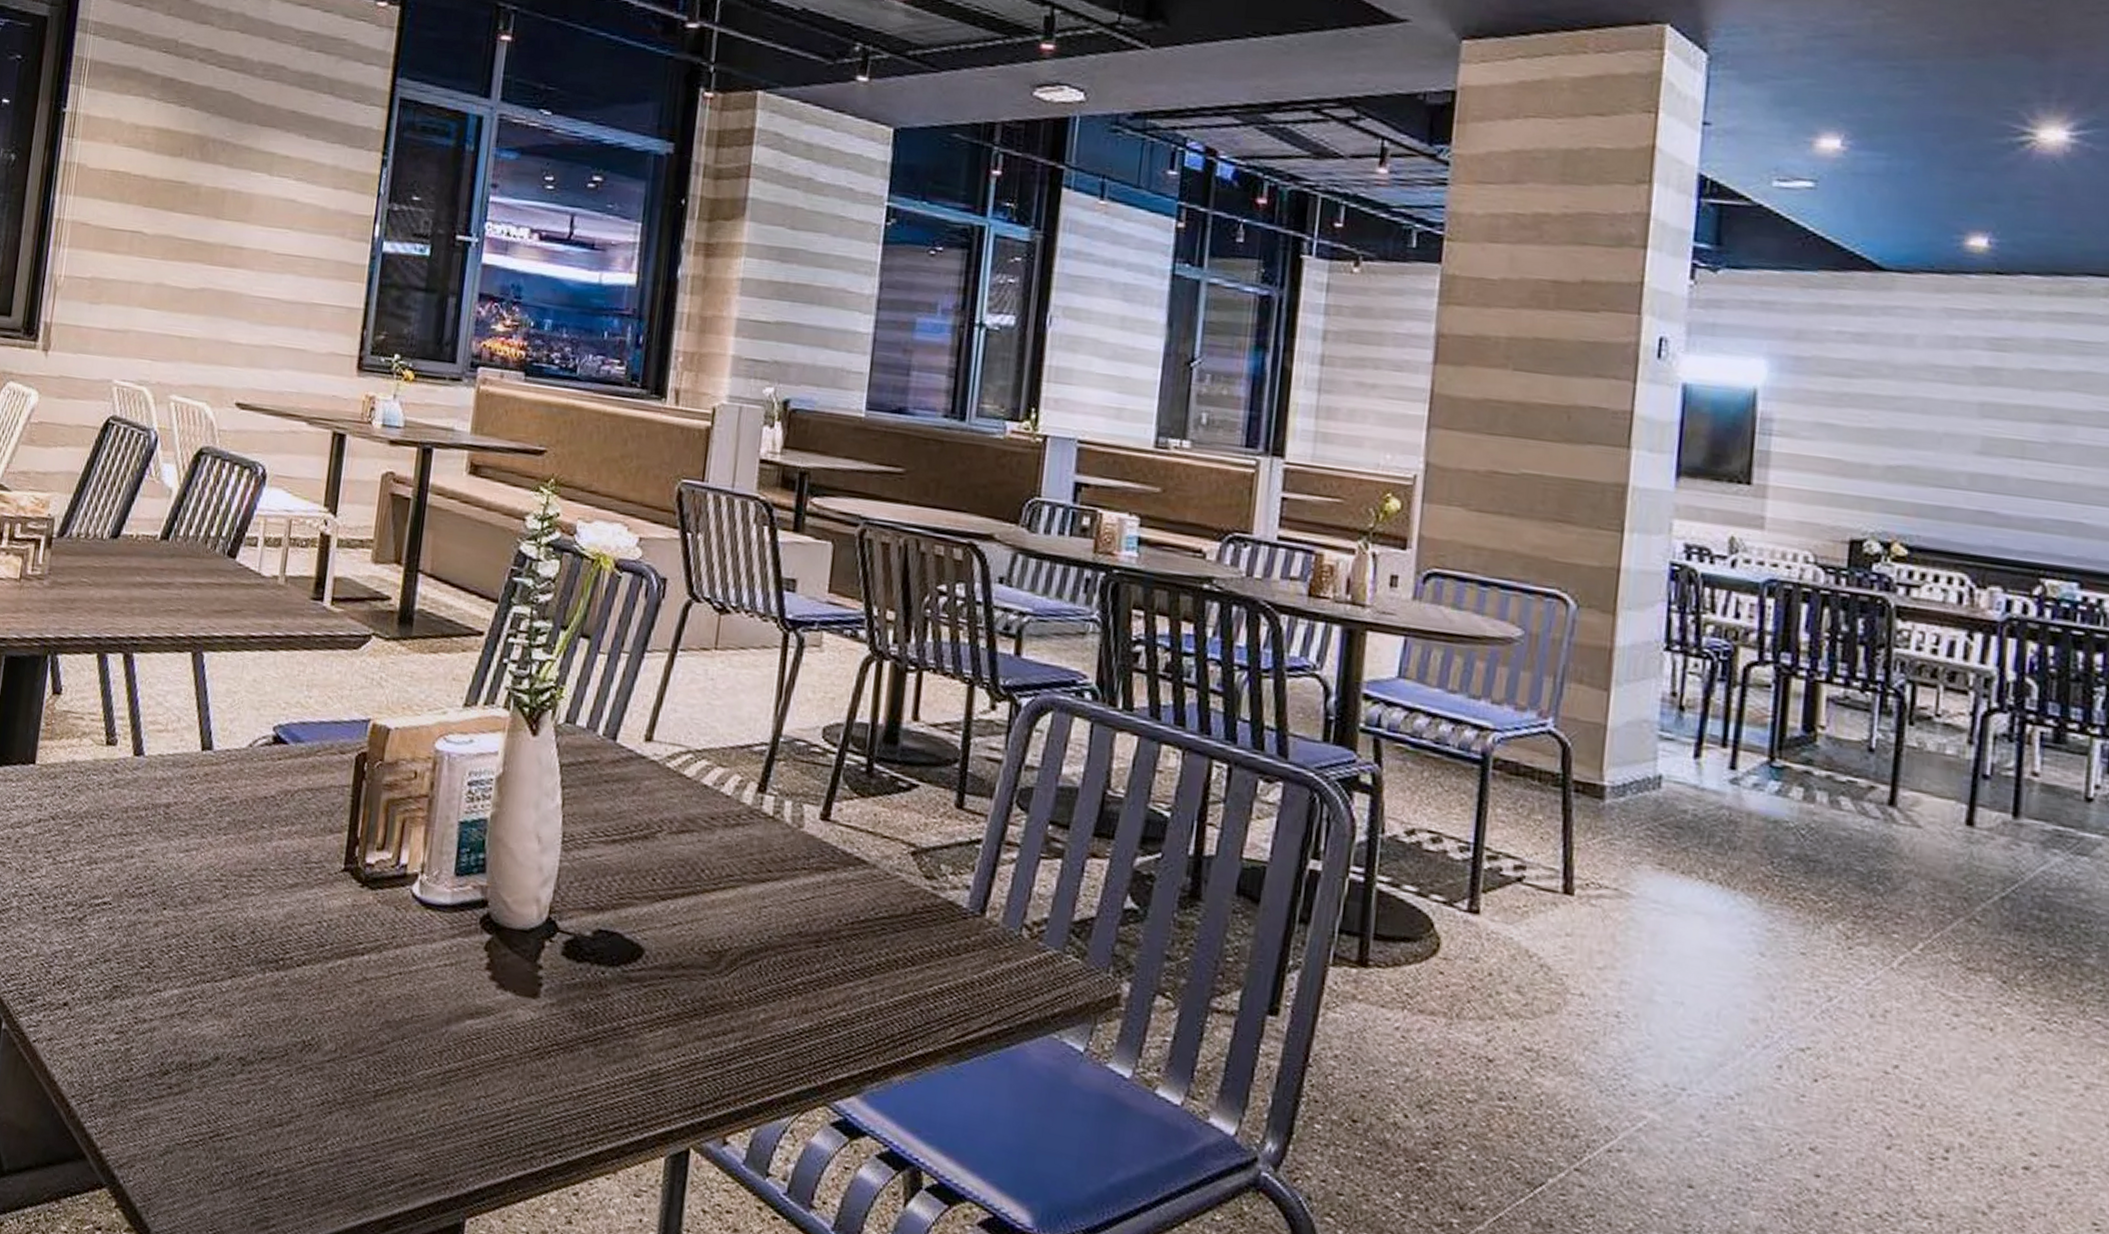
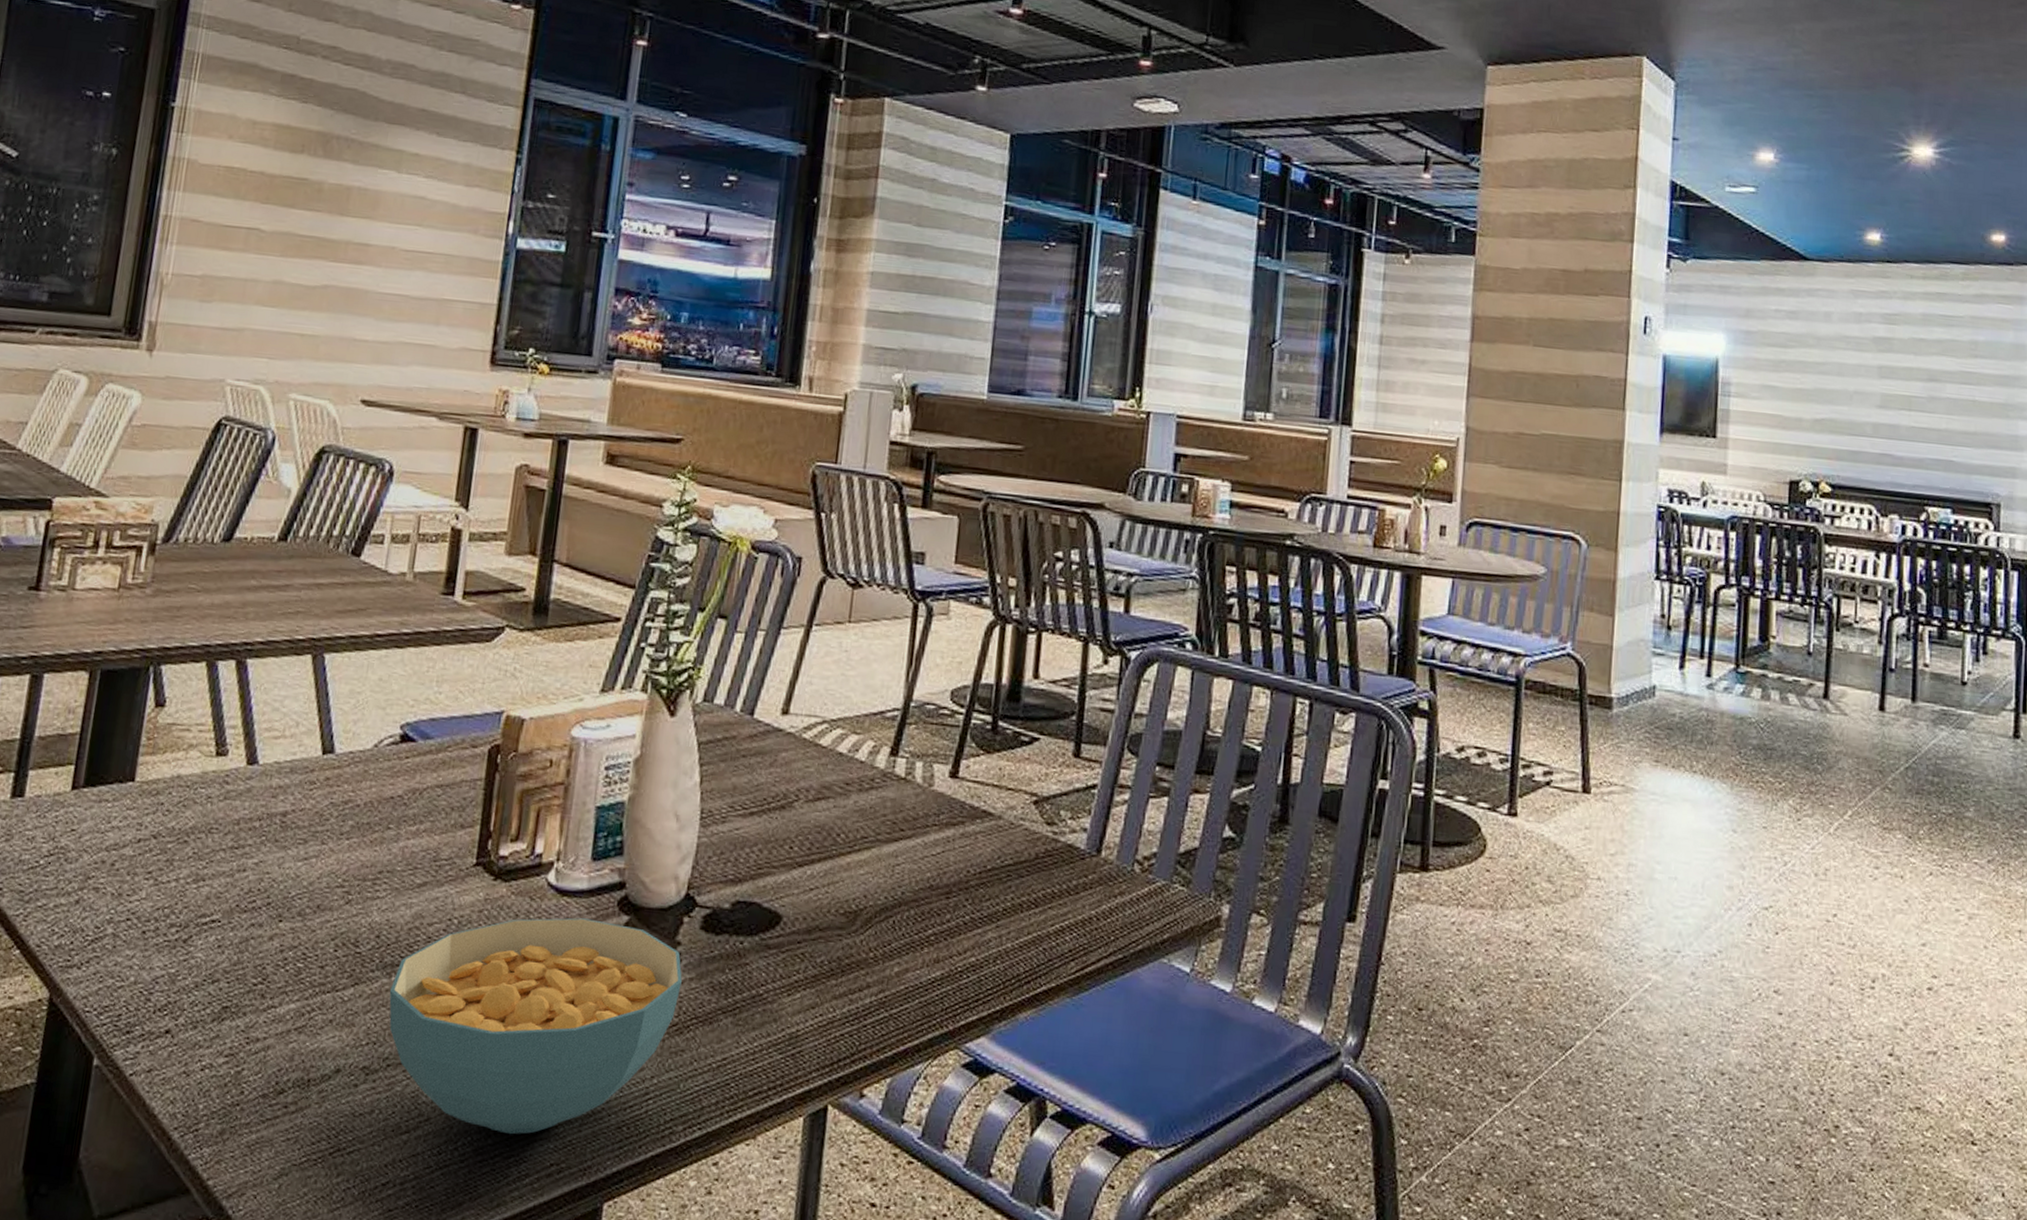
cereal bowl: none [263,927,544,1141] -> present [389,918,682,1135]

